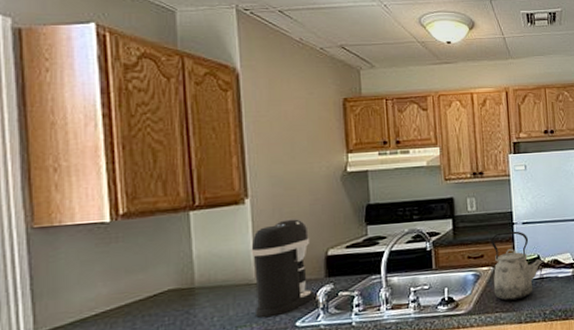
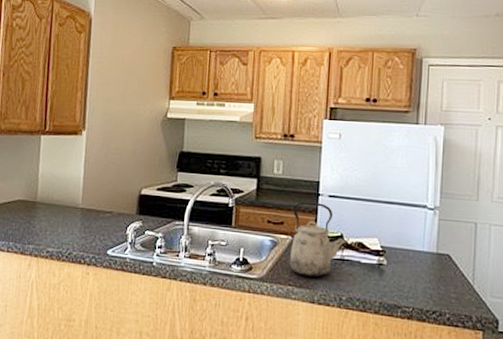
coffee maker: present [251,218,316,318] -> none [78,153,129,241]

